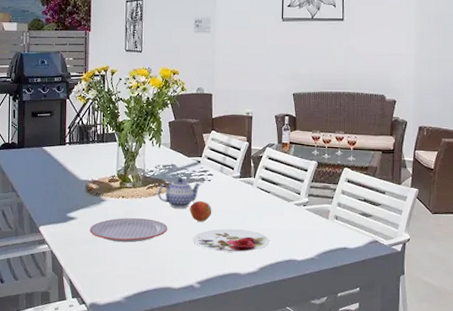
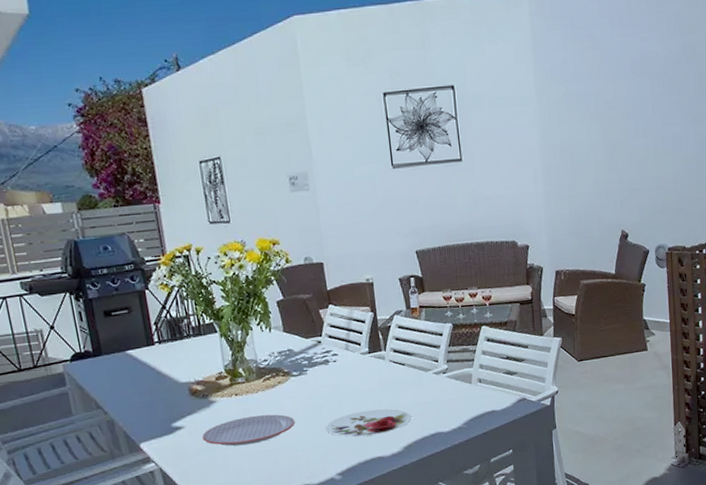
teapot: present [157,178,201,208] -> none [276,363,326,398]
fruit: present [190,200,212,222] -> none [316,385,343,409]

